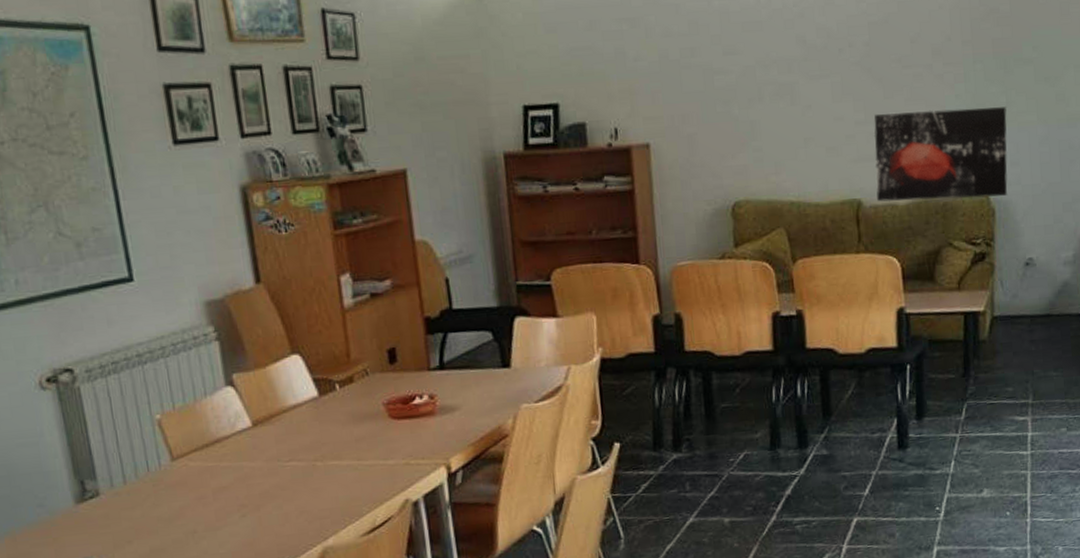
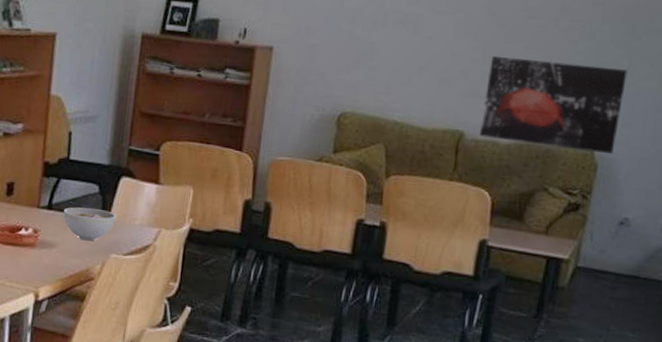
bowl: none [459,358,518,396] -> present [63,207,116,241]

